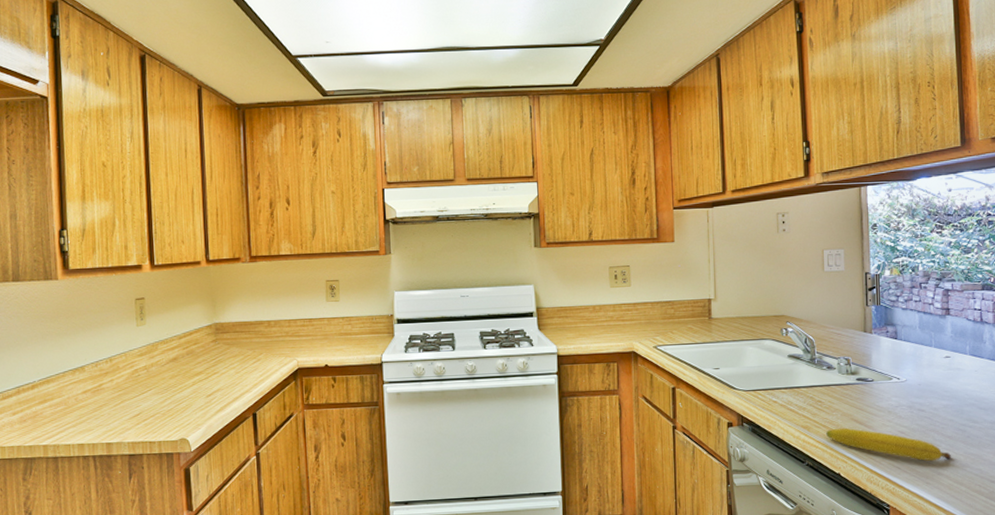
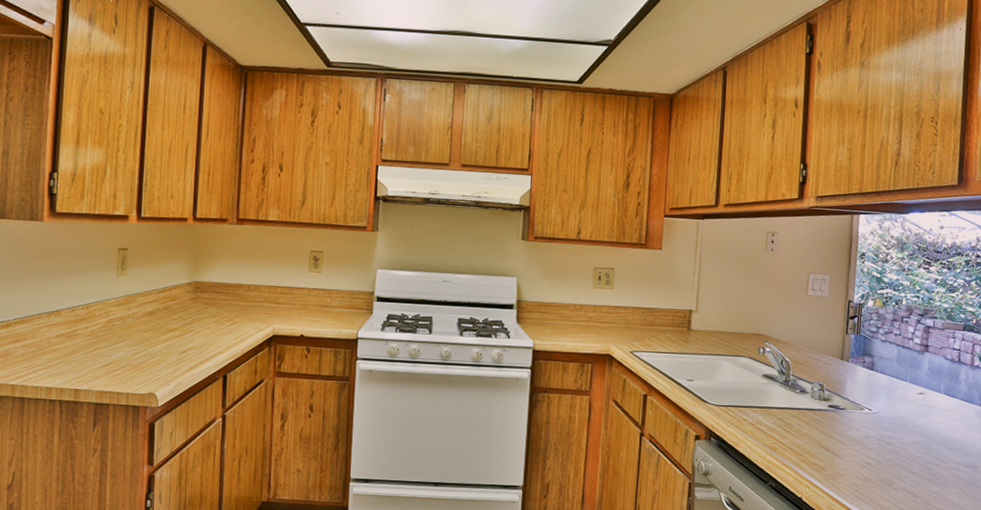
fruit: present [826,428,951,462] -> none [792,452,914,496]

